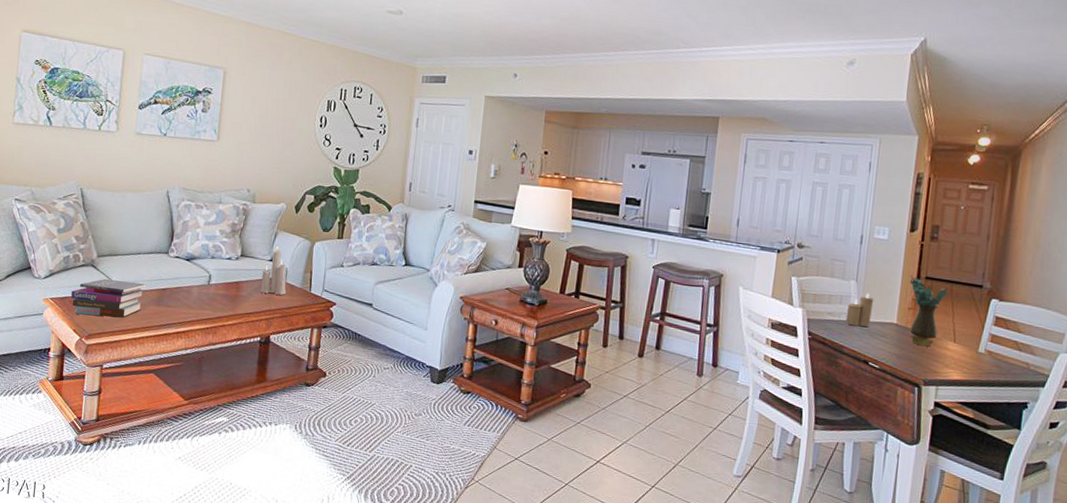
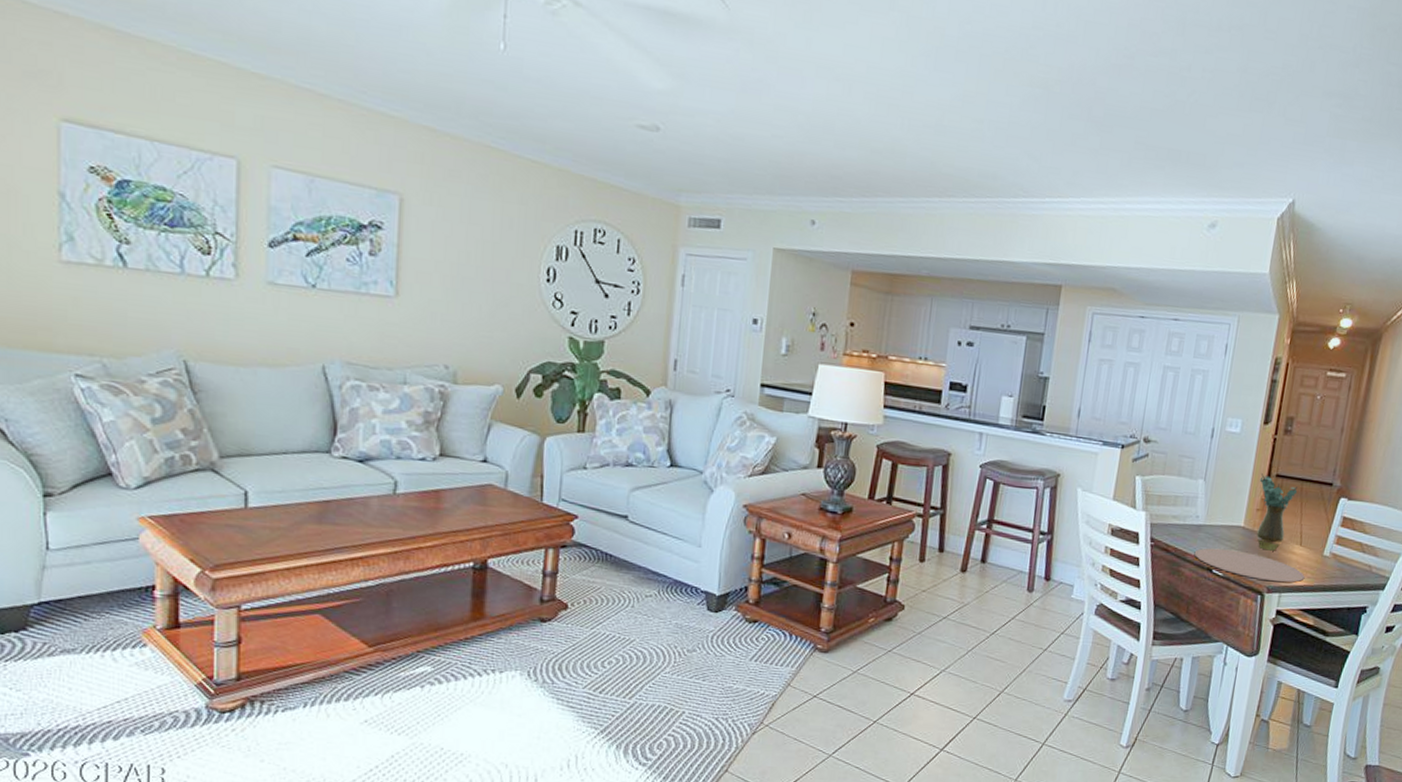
books: present [71,278,147,318] -> none [181,487,300,541]
candle: present [260,247,287,295] -> none [470,443,508,507]
candle: present [845,293,874,328] -> none [1190,493,1222,532]
placemat: none [850,342,961,377] -> present [1194,548,1305,583]

